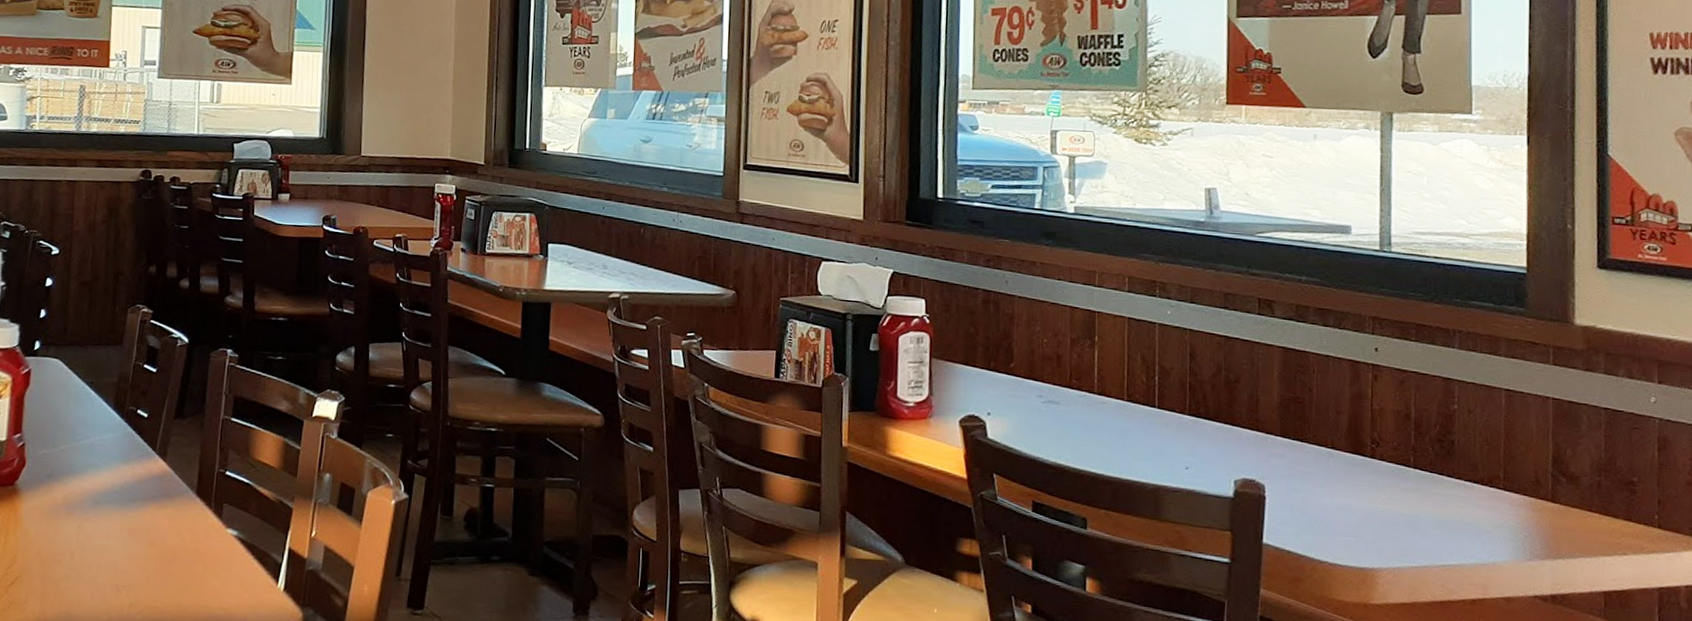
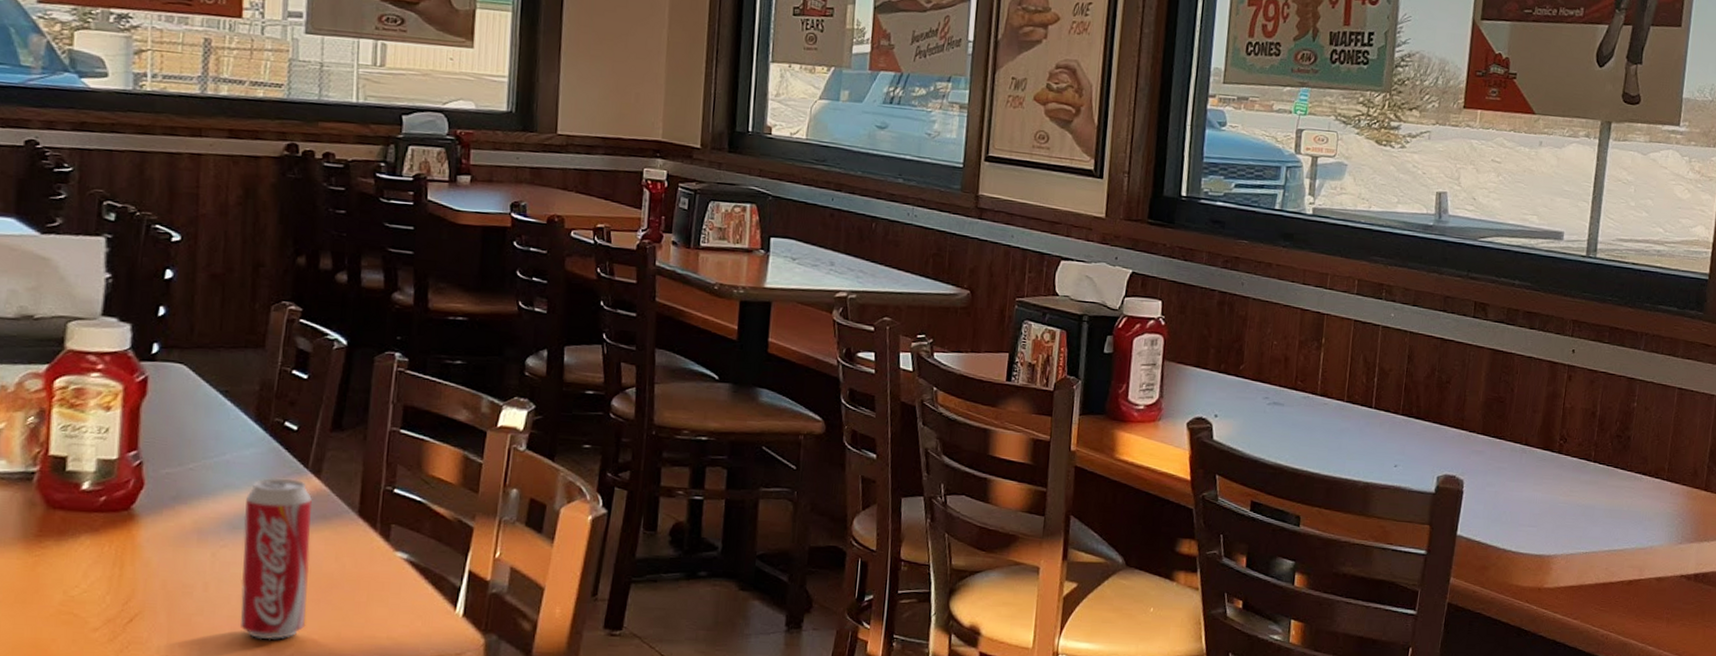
beverage can: none [99,459,159,606] -> present [240,478,313,640]

